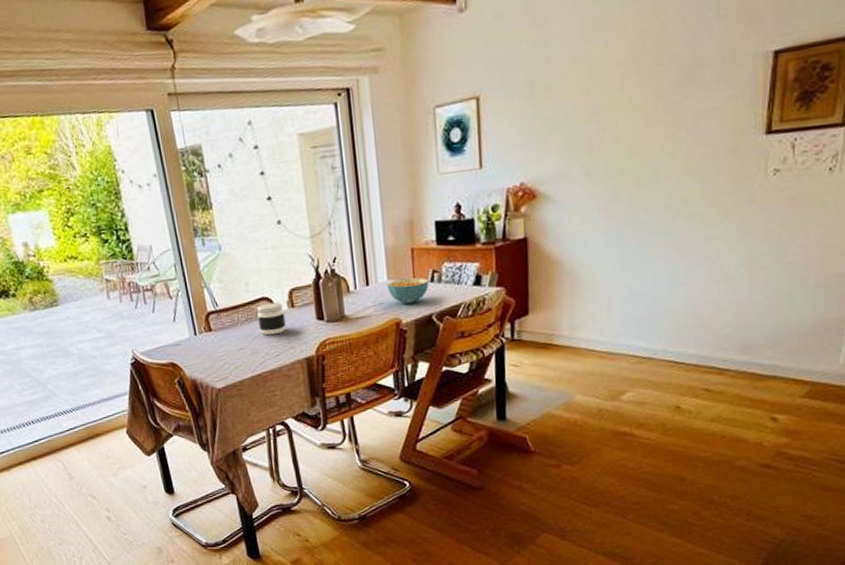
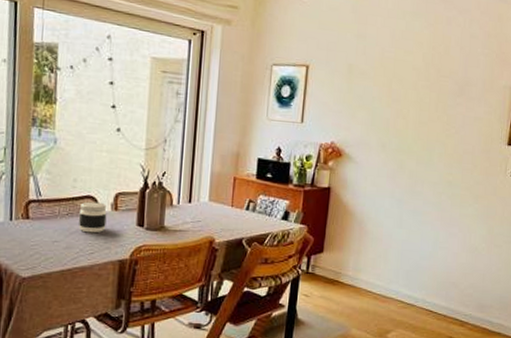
cereal bowl: present [387,277,429,305] -> none [207,202,244,226]

